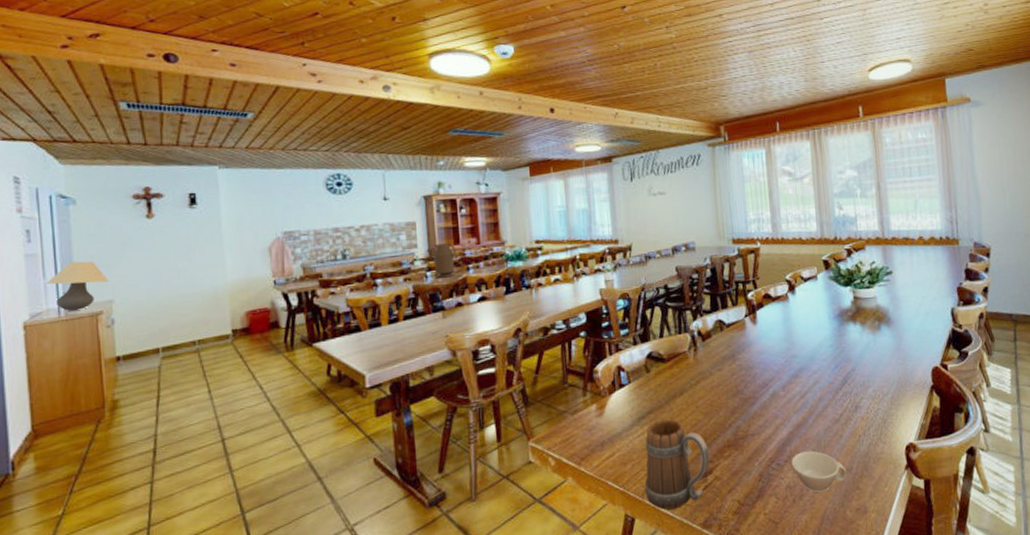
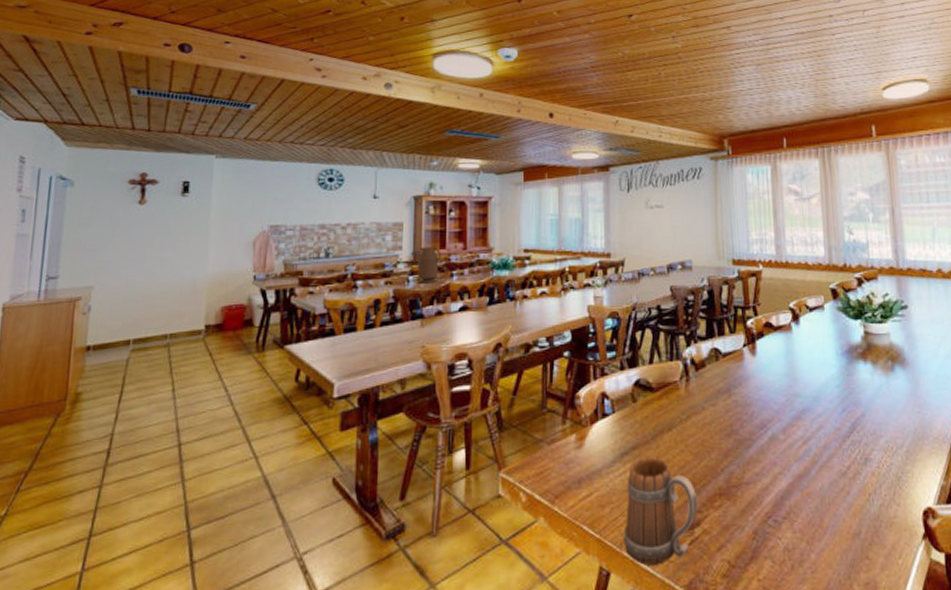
table lamp: present [46,261,109,311] -> none [31,244,92,295]
cup: present [791,450,847,493] -> none [790,507,855,560]

